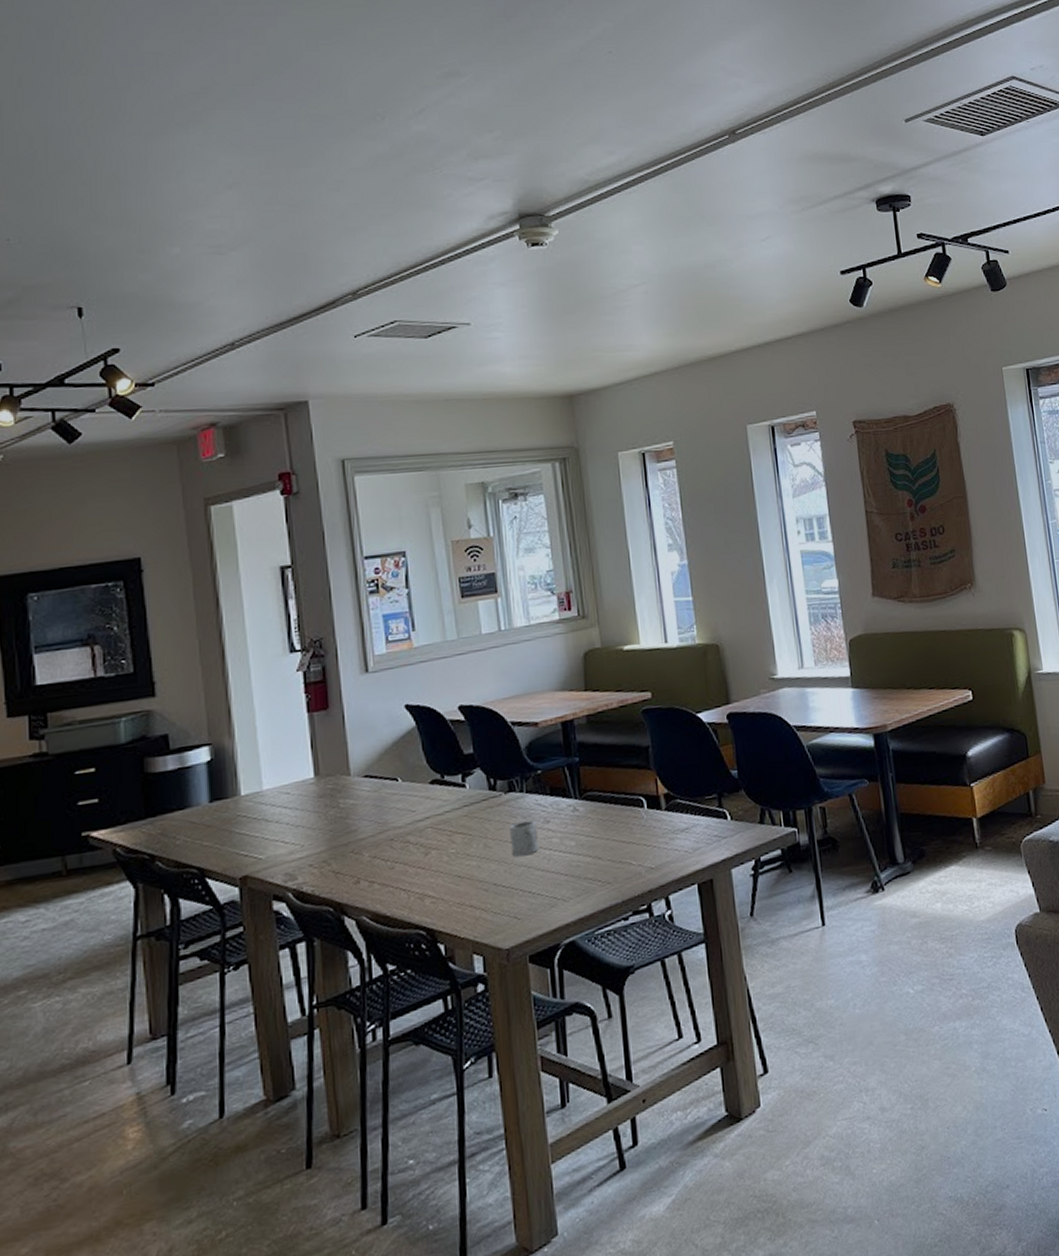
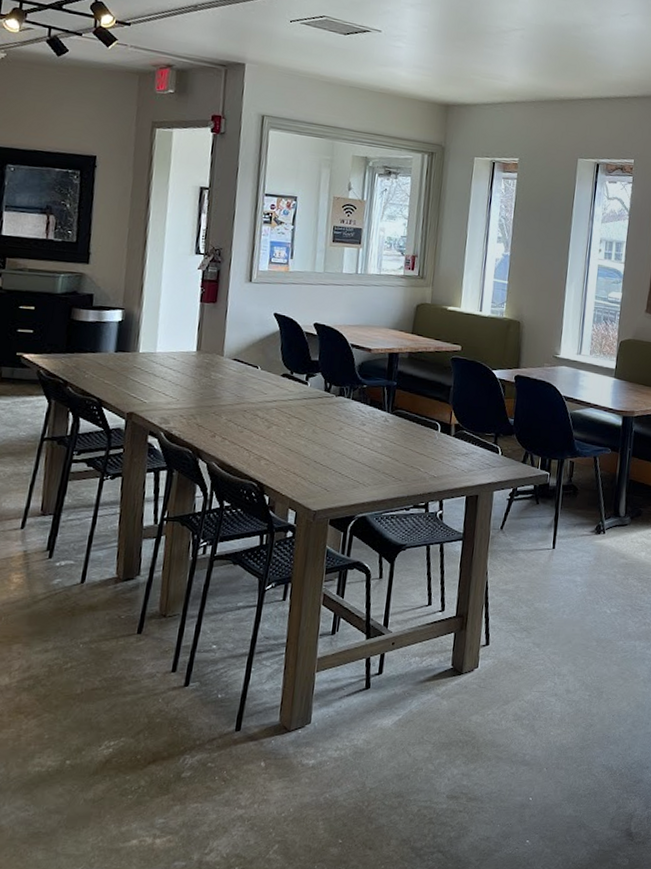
cup: present [508,820,540,857] -> none [332,420,355,446]

